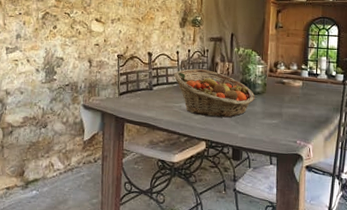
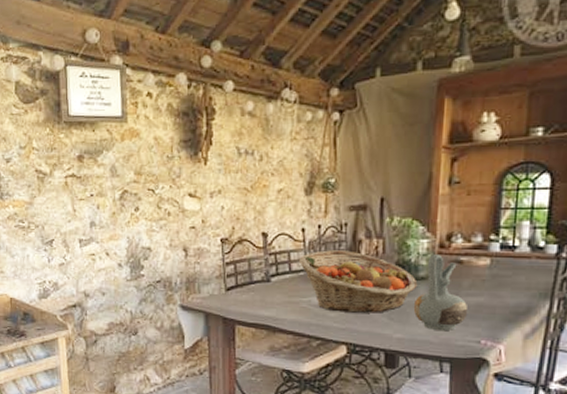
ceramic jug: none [252,77,289,133] -> present [413,255,469,331]

